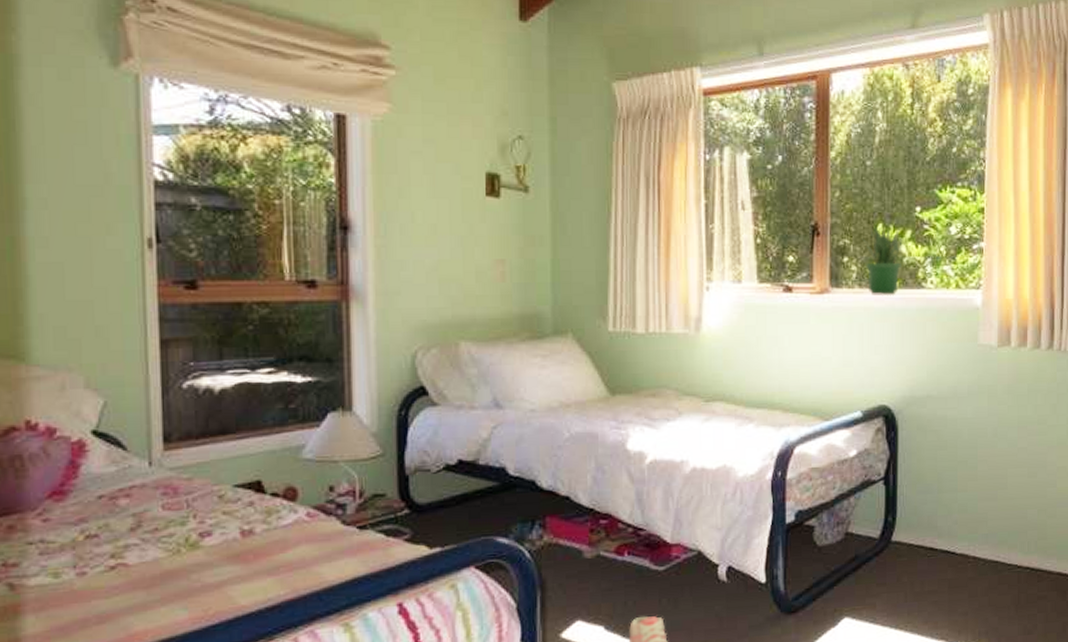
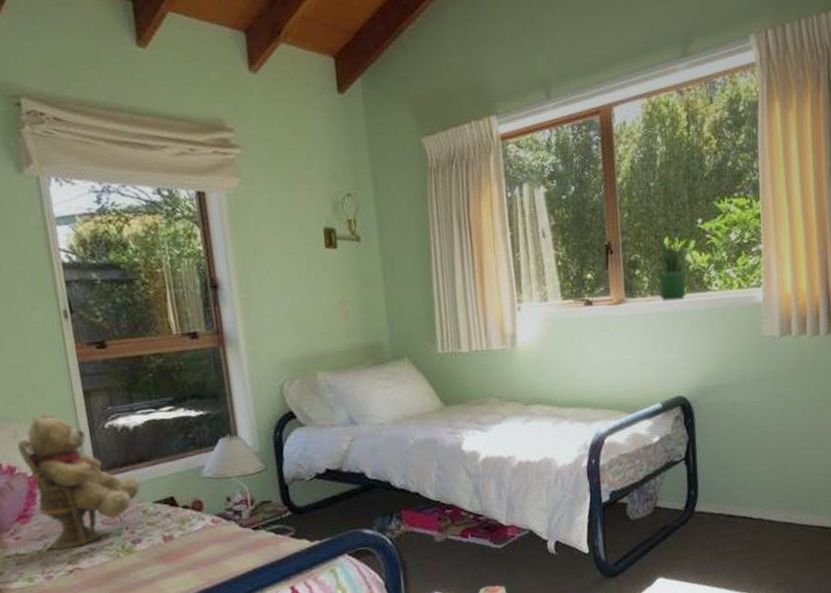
teddy bear: none [62,361,220,539] -> present [17,411,141,550]

